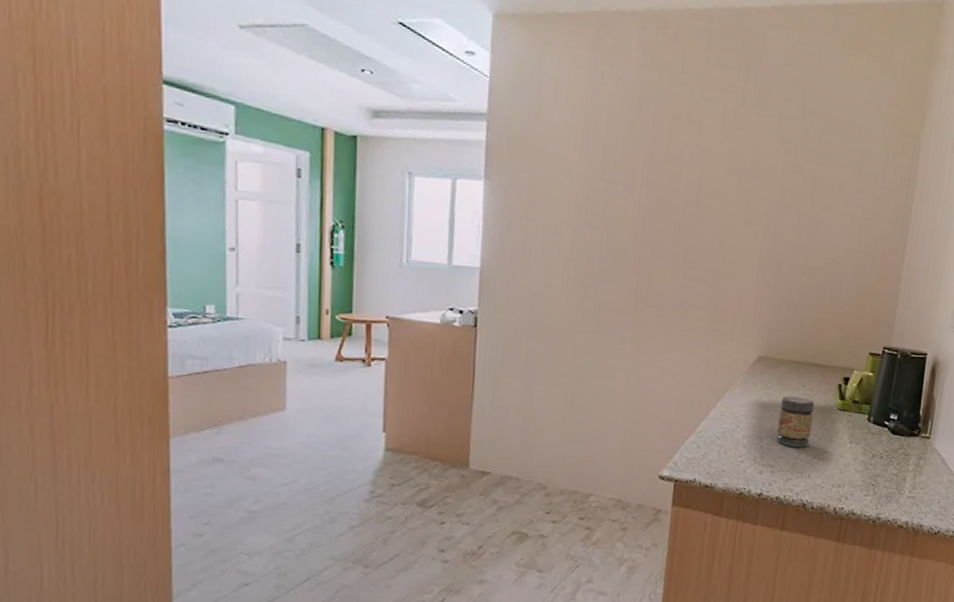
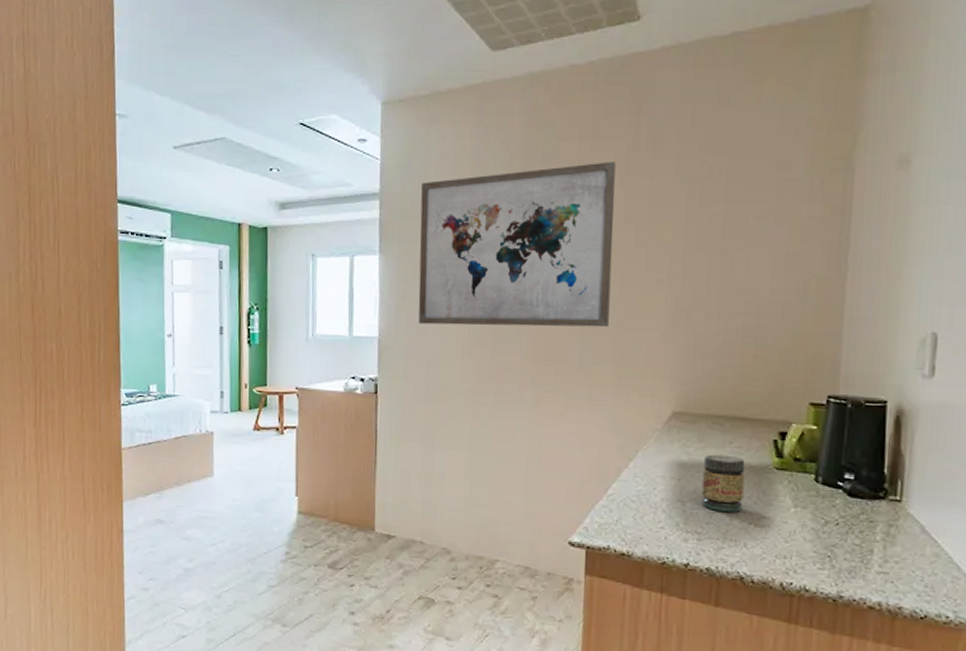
wall art: none [523,108,724,274] -> present [418,161,616,328]

